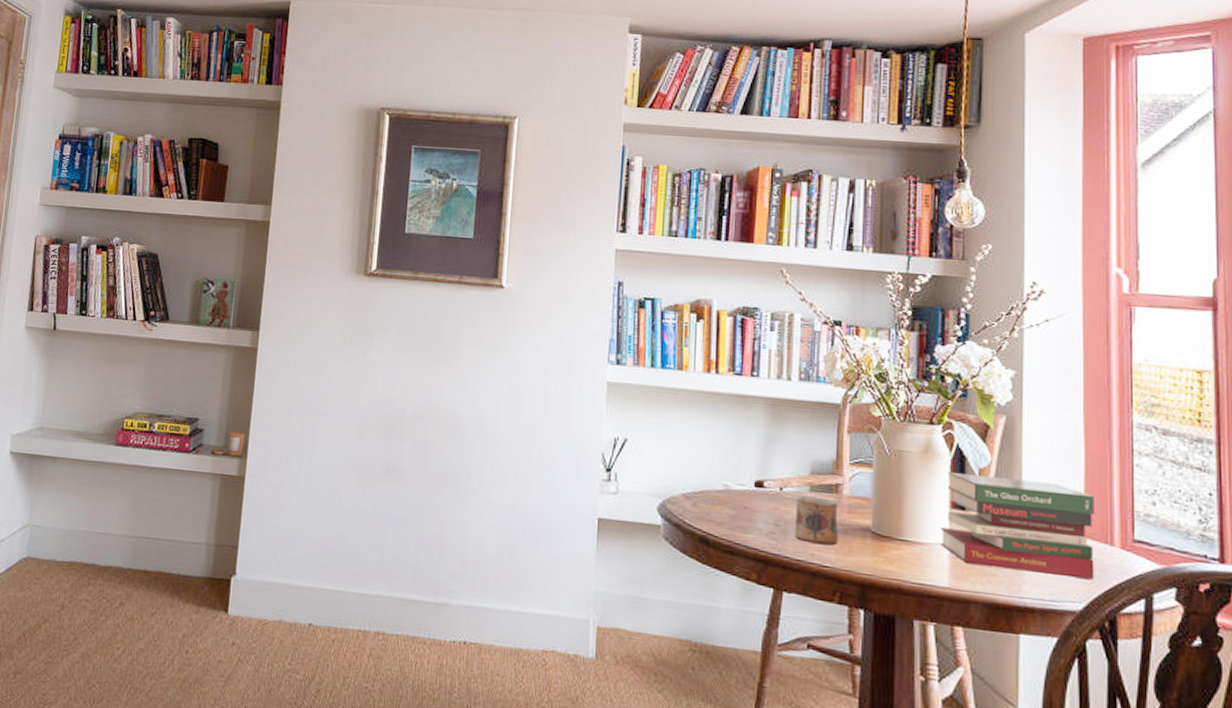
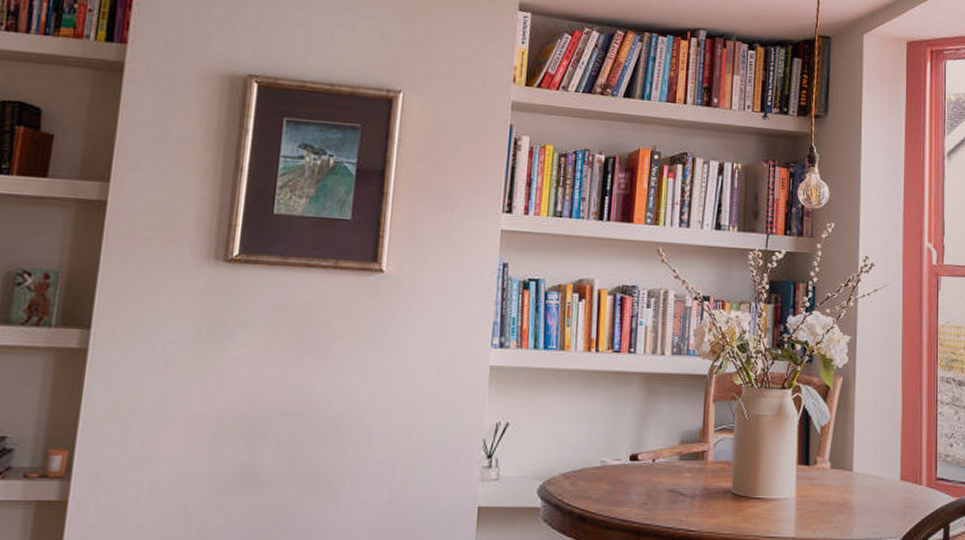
mug: present [794,495,839,545] -> none [664,465,704,510]
books: present [941,471,1095,580] -> none [789,431,908,517]

